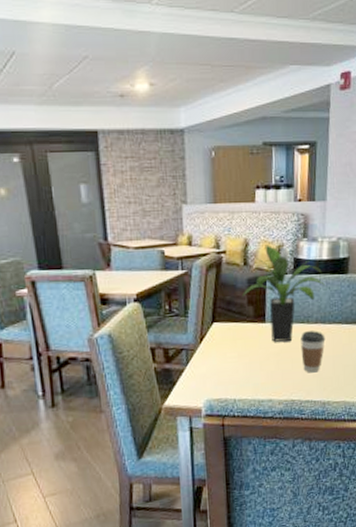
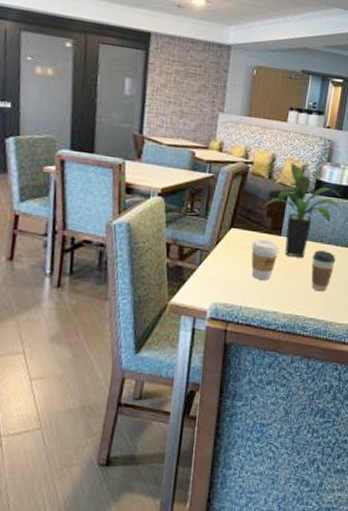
coffee cup: none [237,329,265,370] -> present [251,240,279,280]

